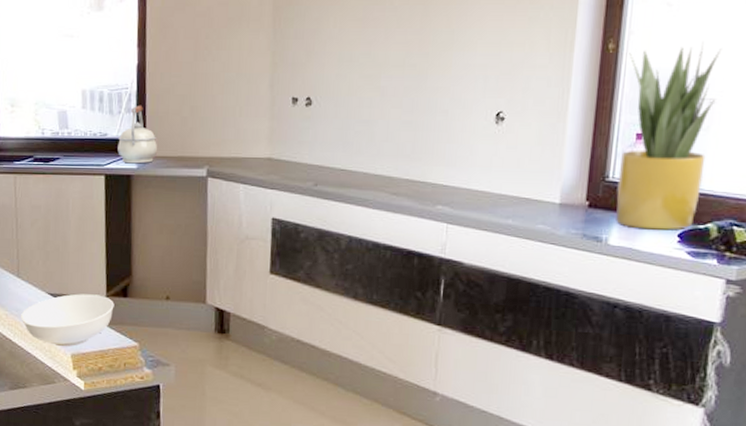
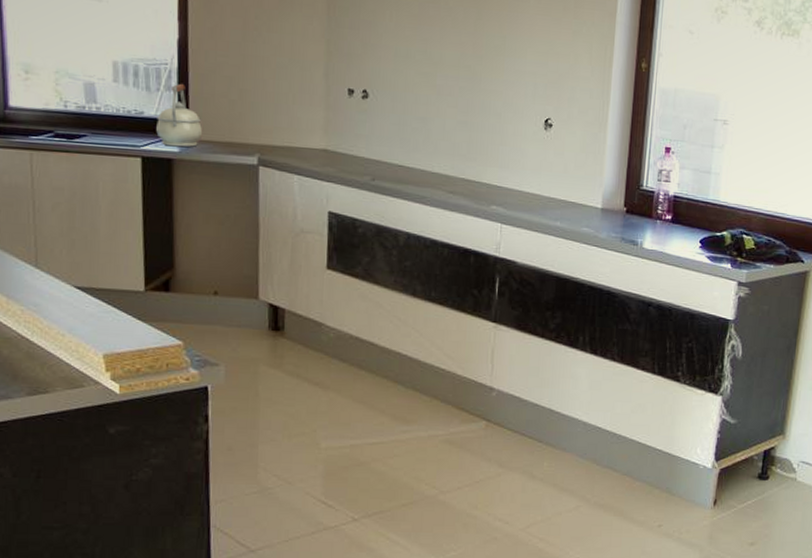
bowl: present [21,294,114,347] -> none [40,287,154,347]
planter: present [616,41,723,230] -> none [649,68,733,237]

